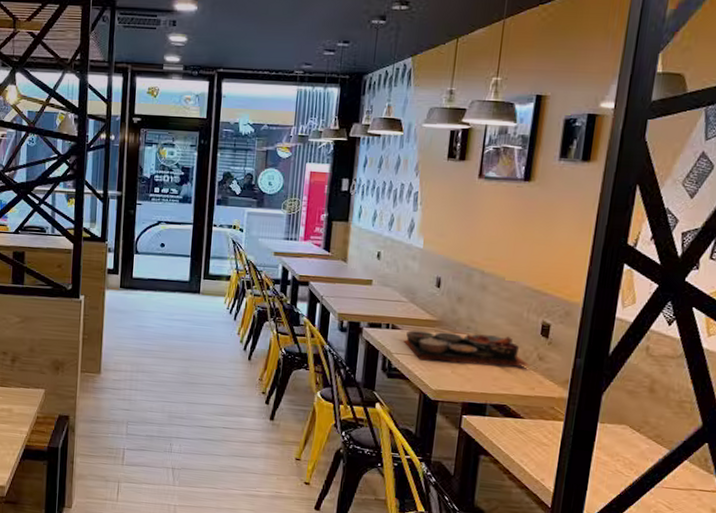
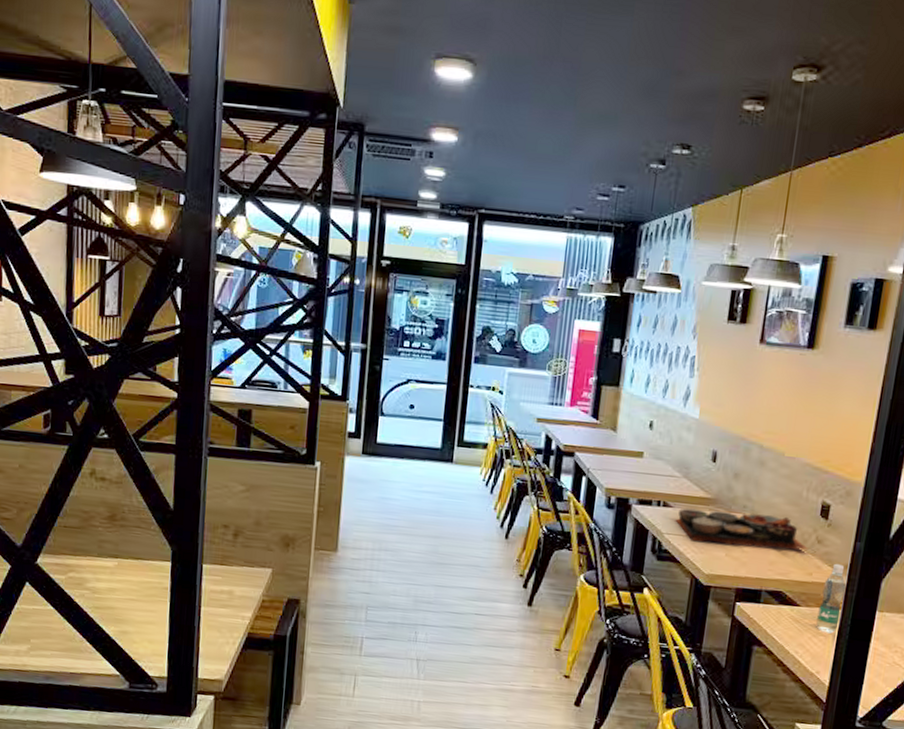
bottle: none [539,378,568,444] -> present [816,563,846,634]

